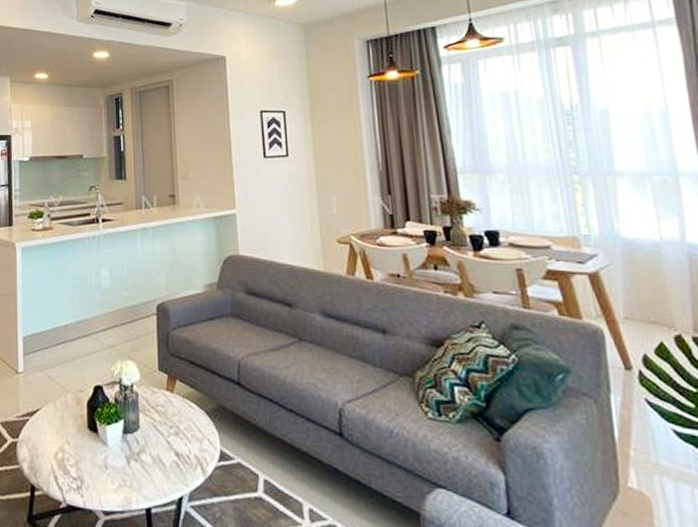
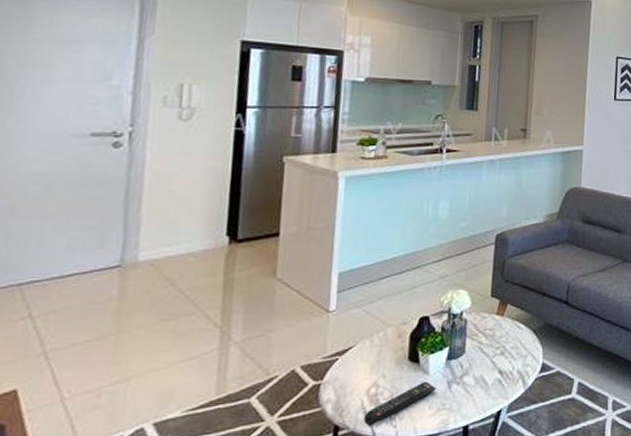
remote control: none [55,453,116,491] -> present [364,381,436,426]

